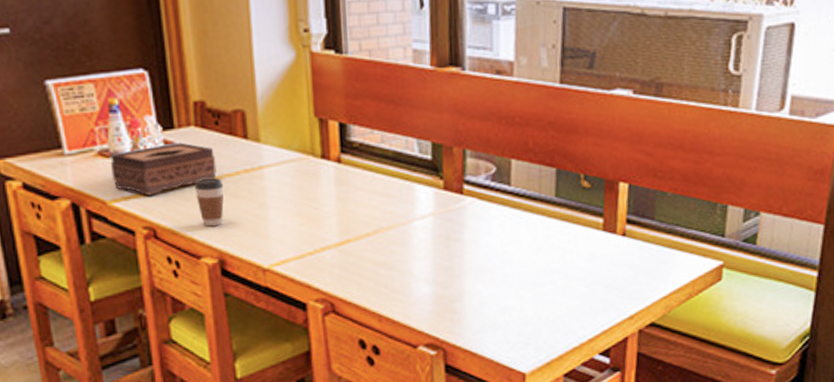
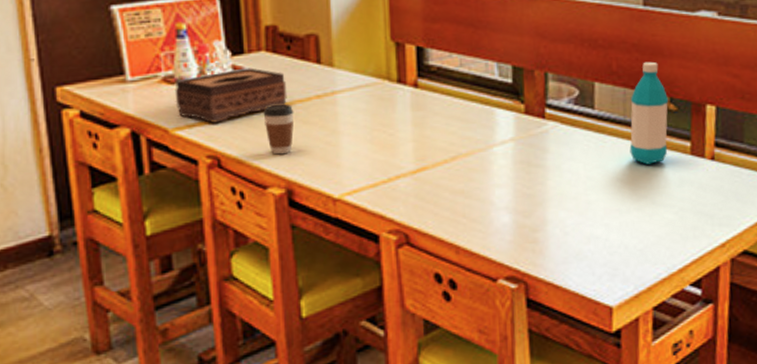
water bottle: none [544,139,582,240] -> present [629,61,668,165]

